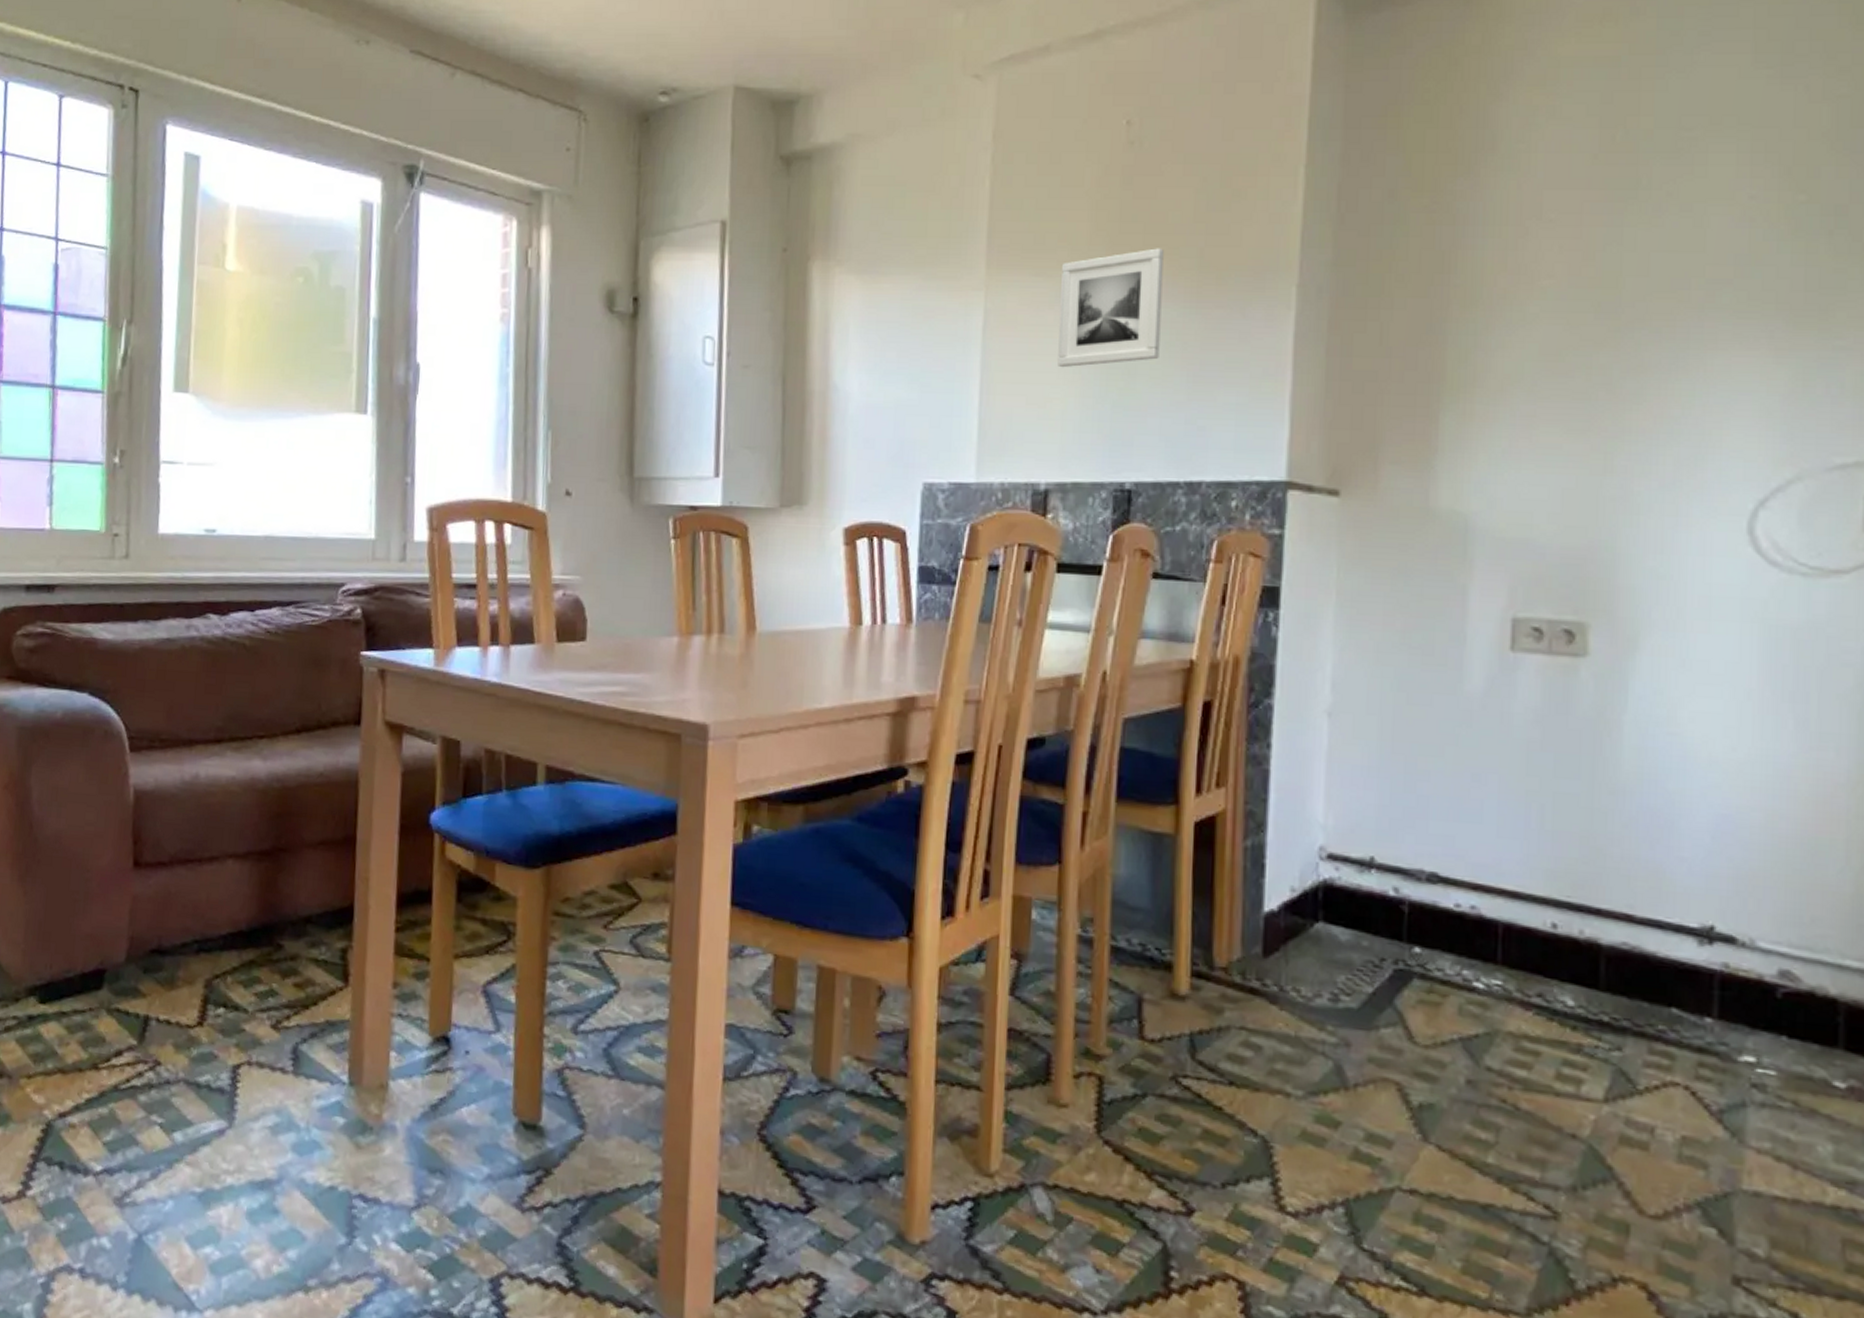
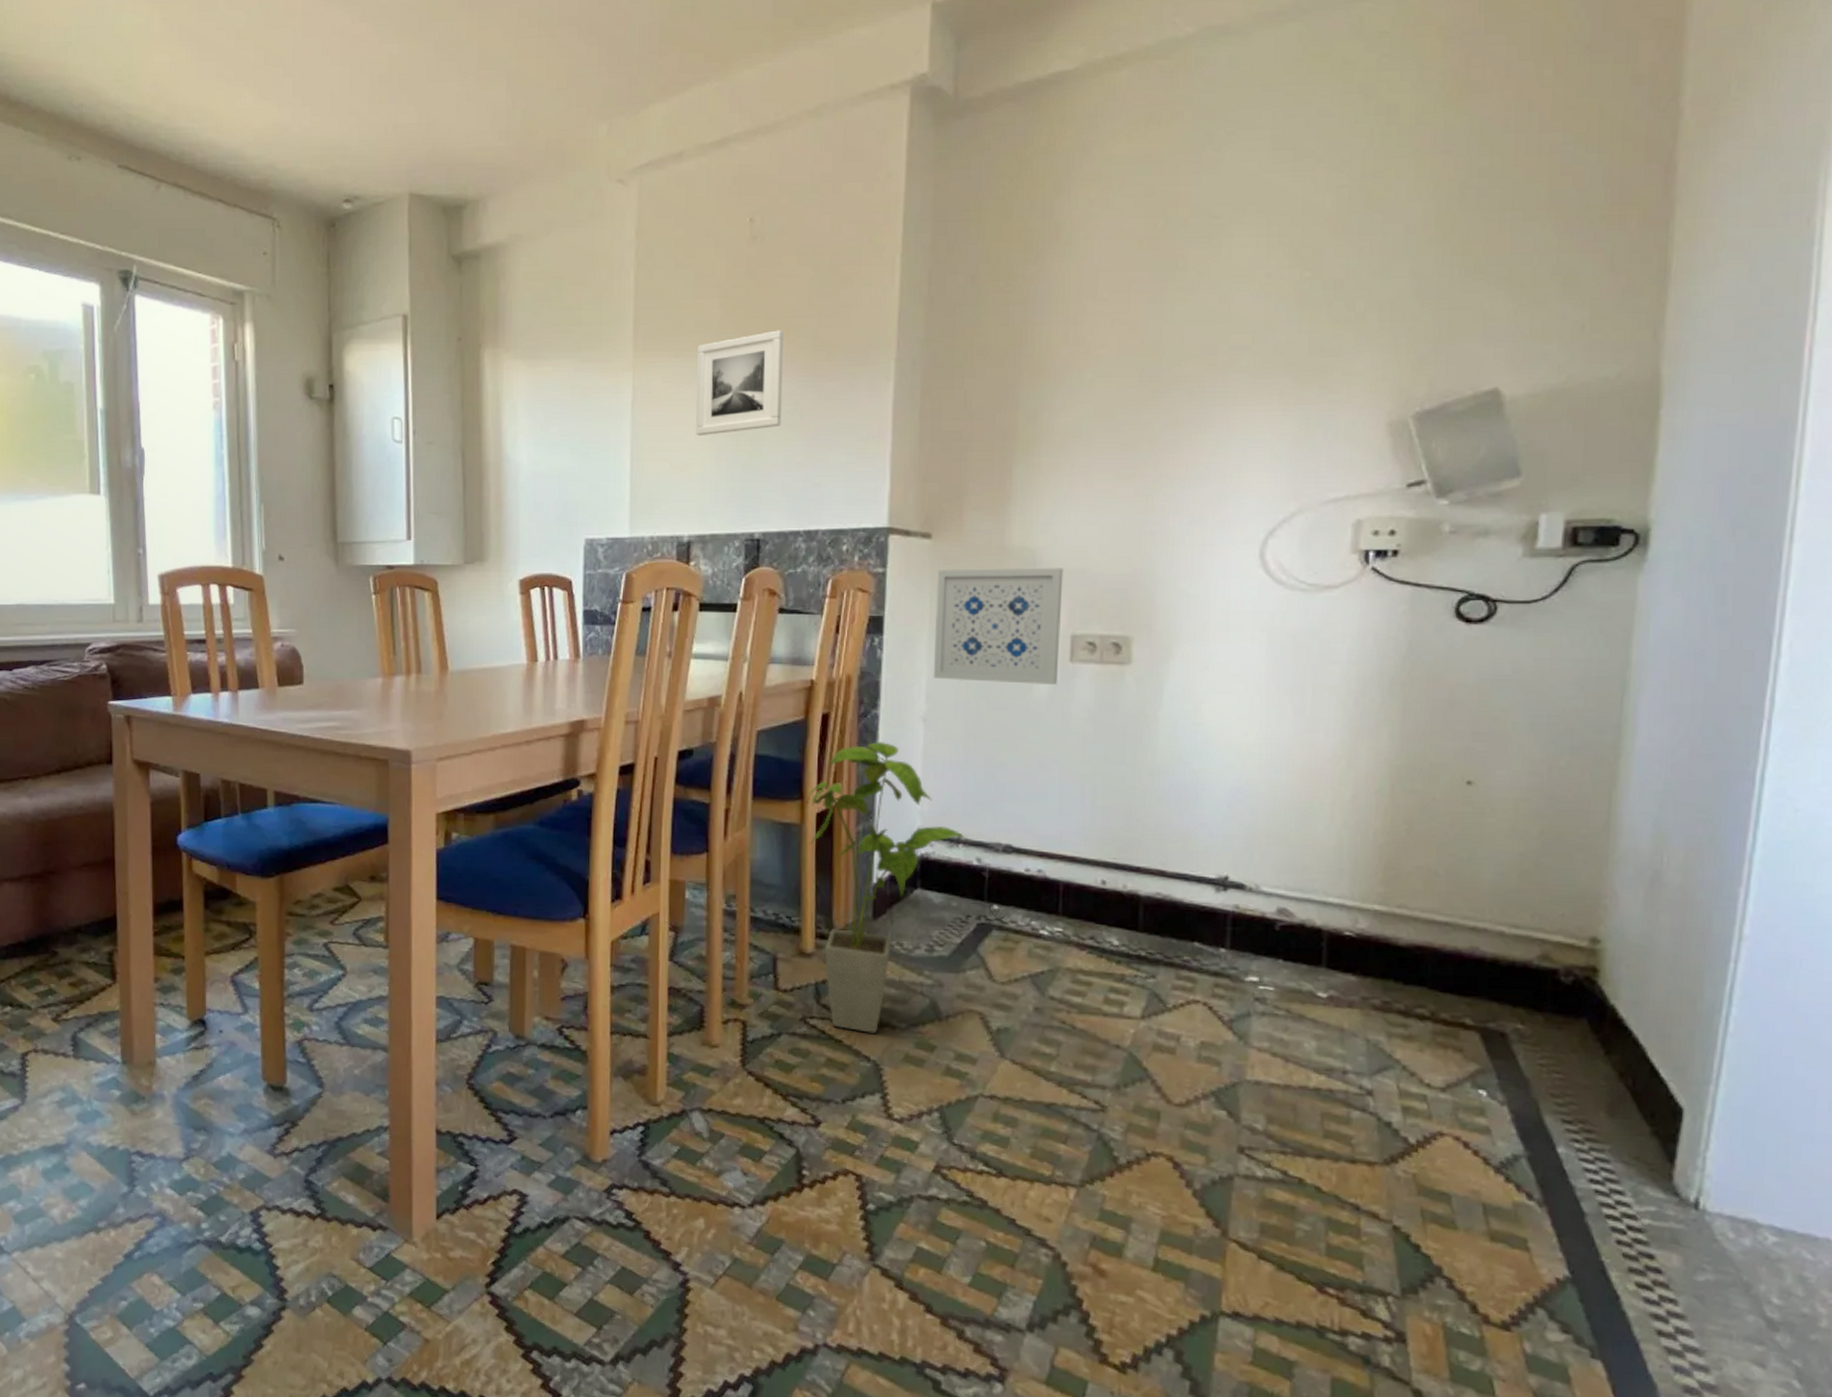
house plant: none [1182,738,1385,1101] -> present [806,742,970,1033]
wall art: none [1340,533,1502,678] -> present [933,567,1064,684]

